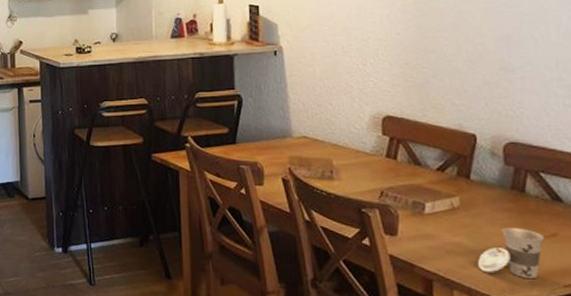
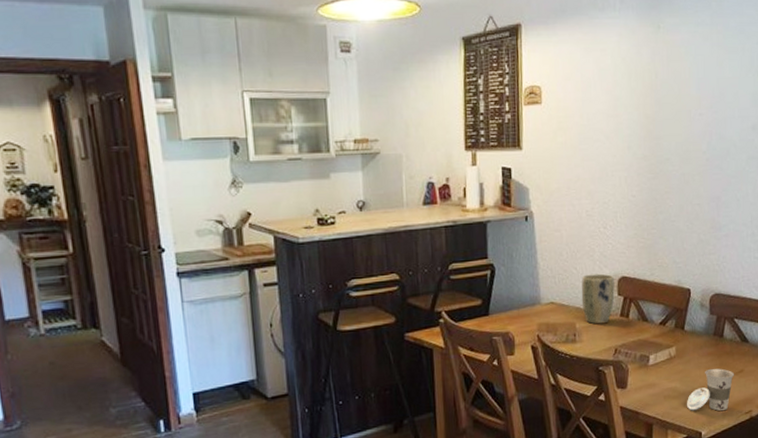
plant pot: none [338,111,378,163] -> present [581,273,615,325]

